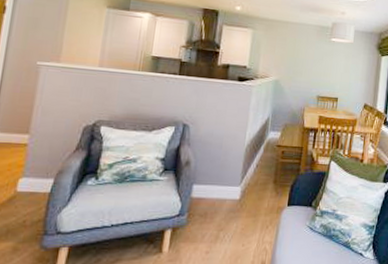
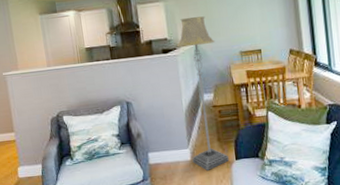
floor lamp: none [241,51,296,213] -> present [176,16,230,171]

